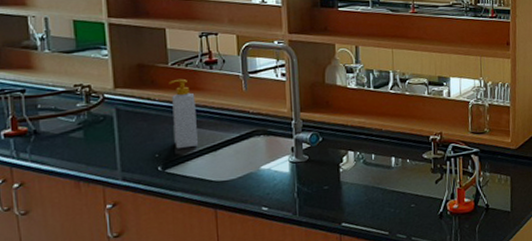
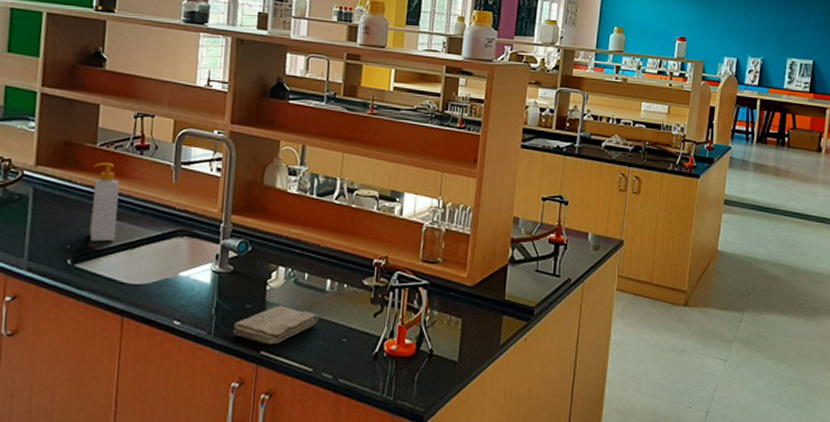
washcloth: none [315,183,389,217] -> present [233,305,319,345]

